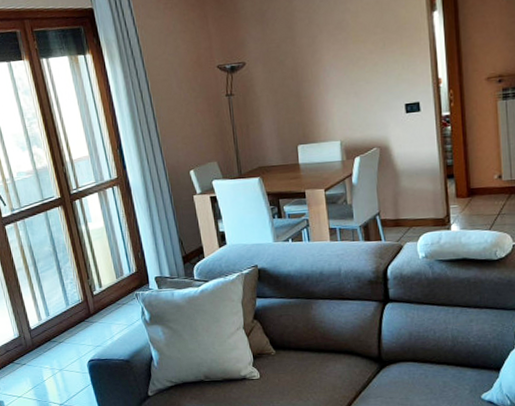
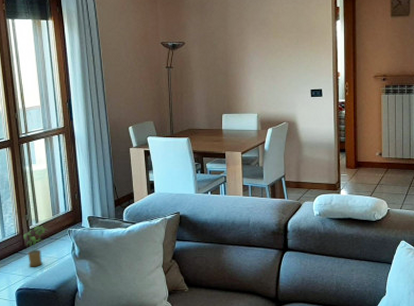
house plant: none [88,290,113,336] -> present [23,226,48,267]

